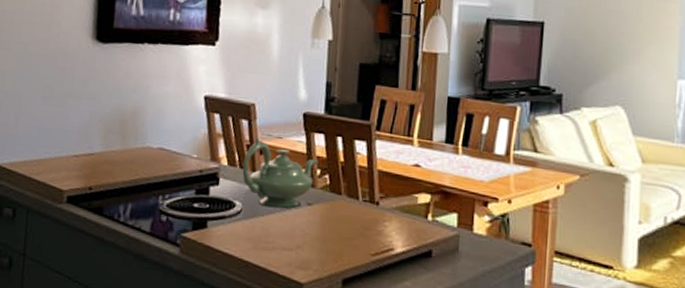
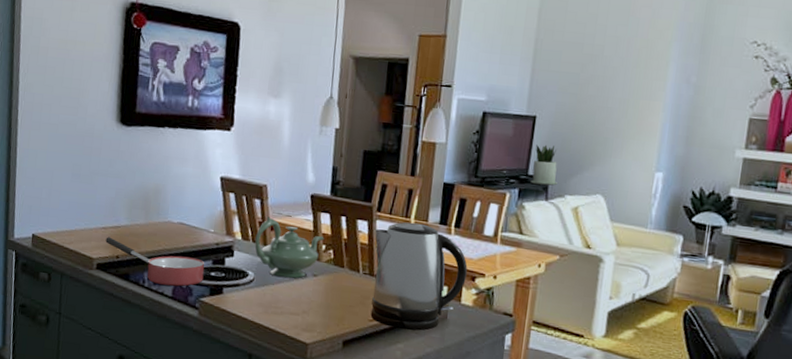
frying pan: none [77,165,187,221] -> present [105,236,205,287]
kettle: none [372,141,479,266] -> present [370,222,468,331]
planter: none [542,52,572,98] -> present [530,144,557,186]

